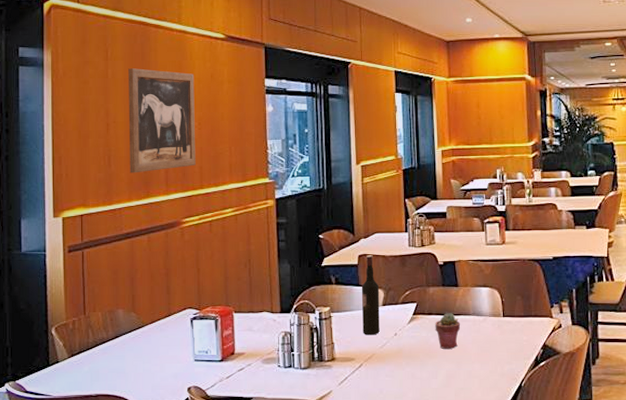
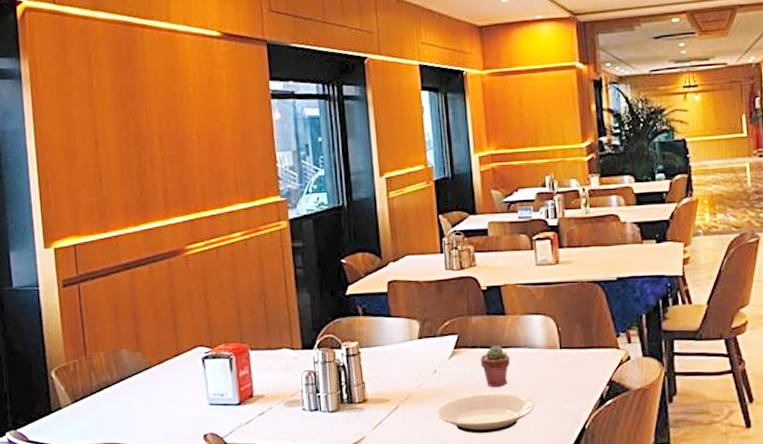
wall art: present [128,68,196,173] -> none [115,76,197,196]
wine bottle: present [361,255,380,335] -> none [392,281,417,373]
plate: none [395,354,479,390] -> present [436,393,535,434]

